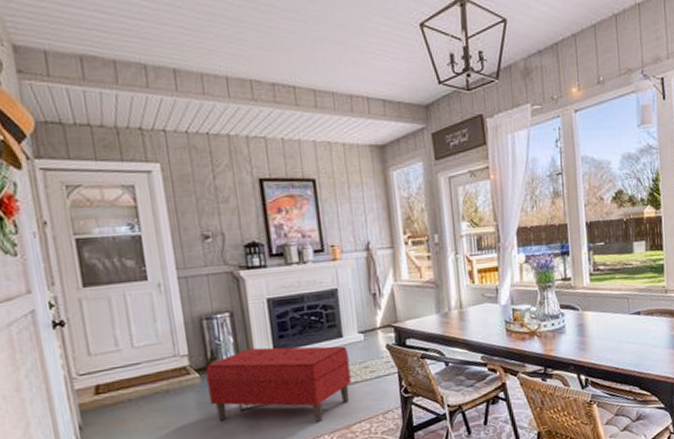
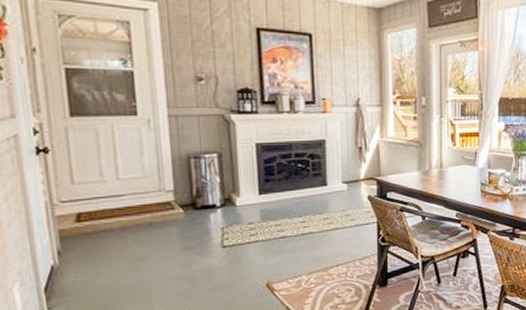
bench: present [205,346,351,423] -> none [189,189,332,264]

